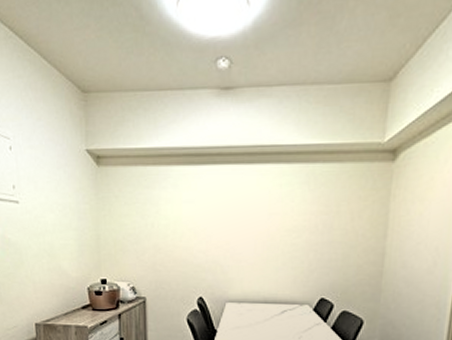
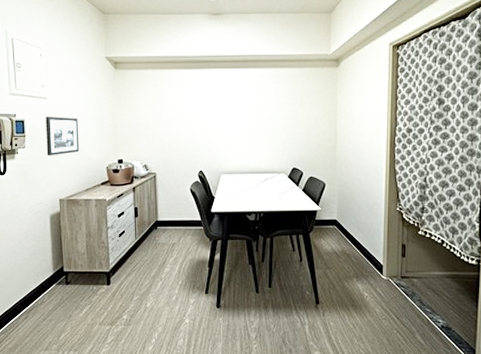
picture frame: none [17,223,56,273] -> present [45,116,79,156]

